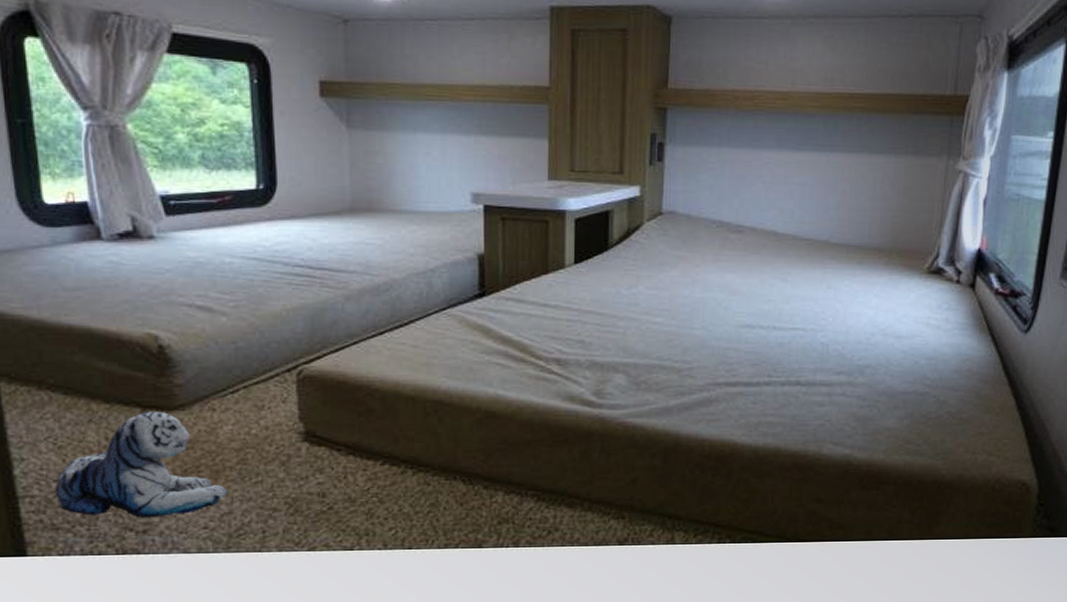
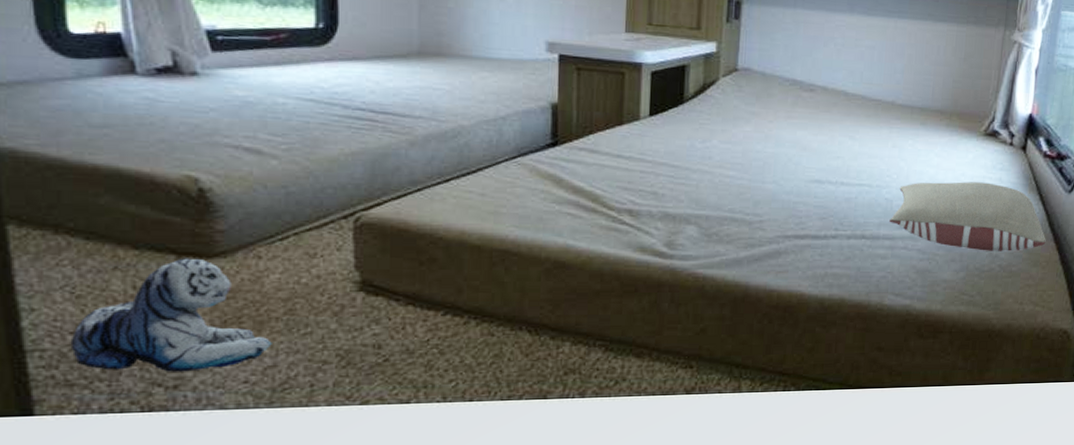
pillow: none [826,323,1000,397] -> present [889,182,1046,251]

